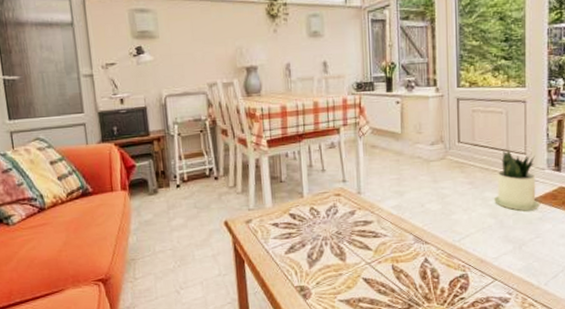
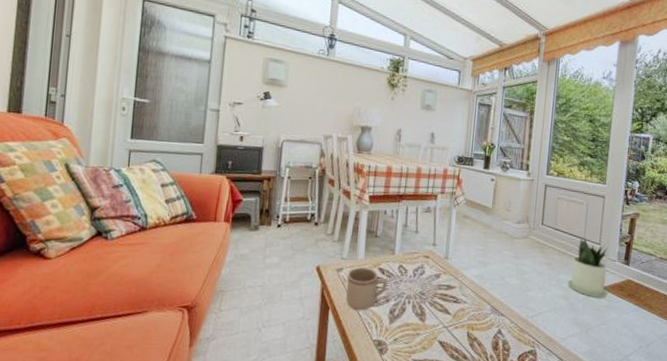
mug: none [257,215,301,259] -> present [346,267,388,310]

